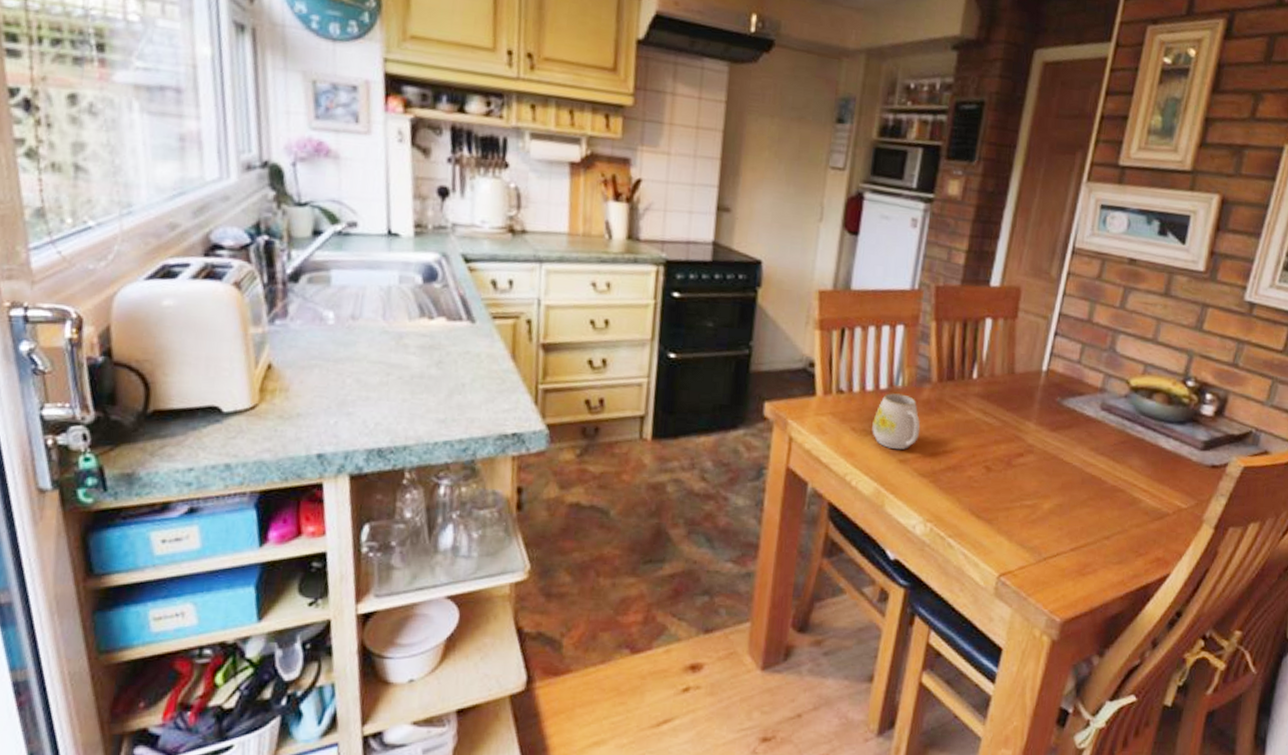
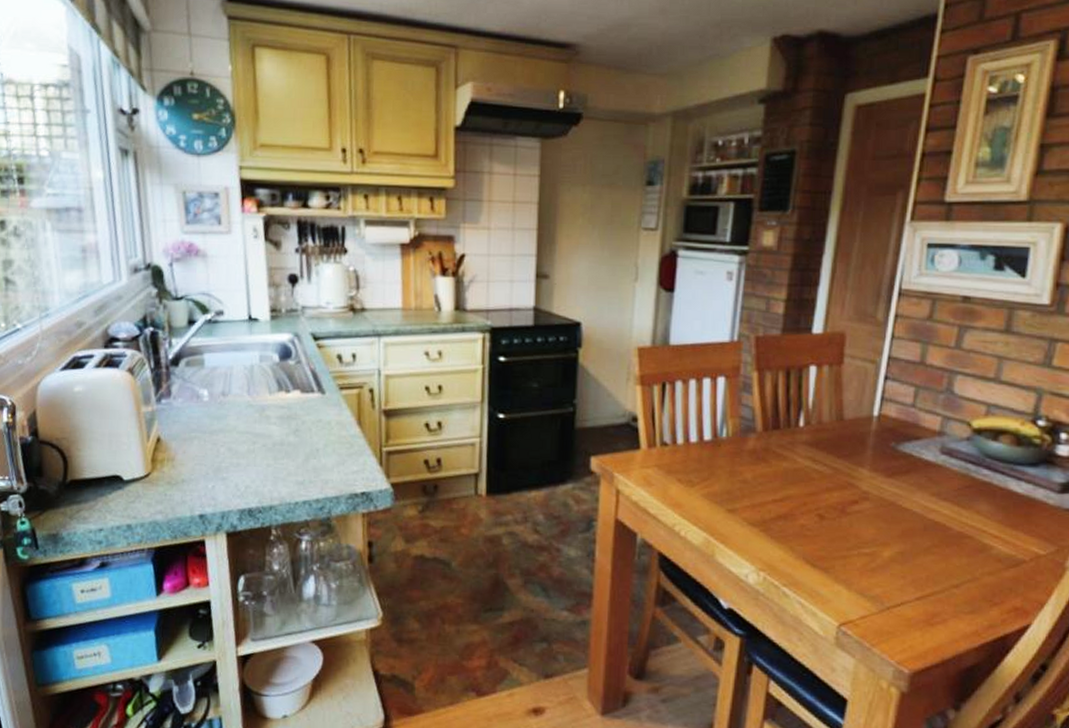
mug: present [872,393,921,449] -> none [698,444,748,499]

